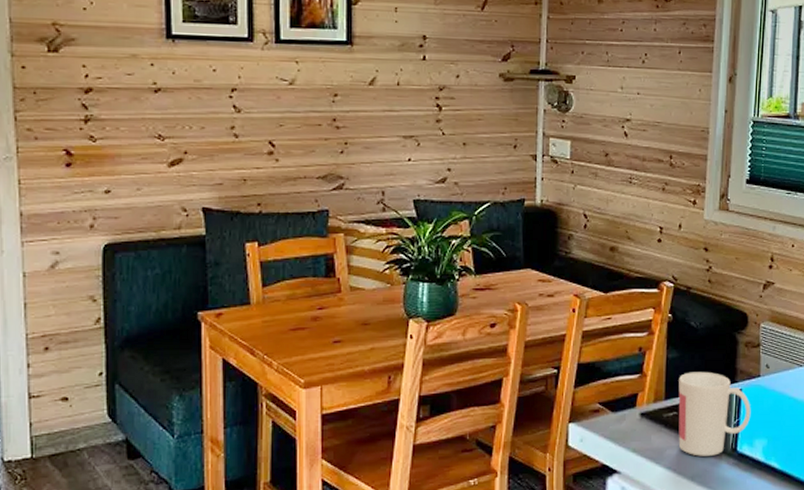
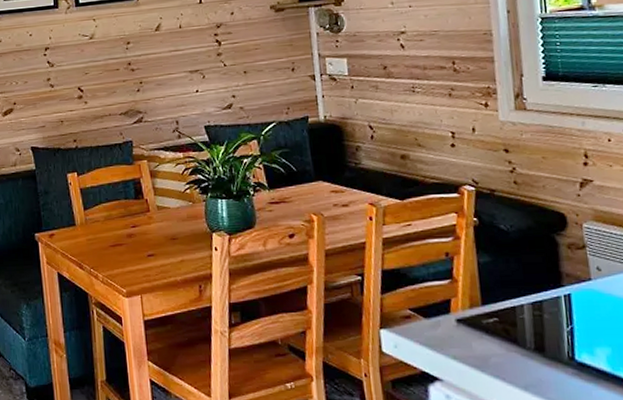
mug: present [678,371,751,456] -> none [494,275,587,365]

